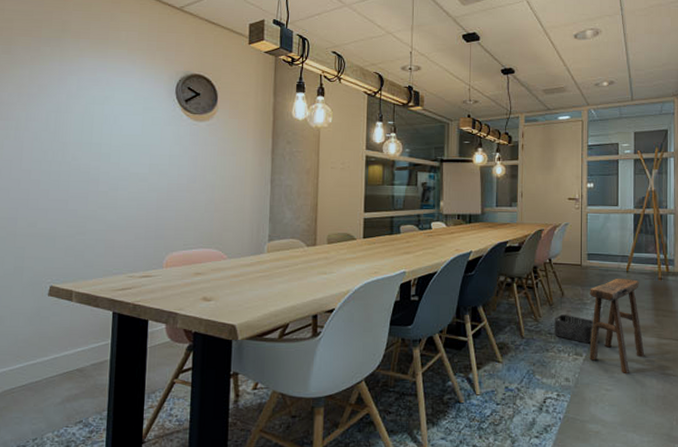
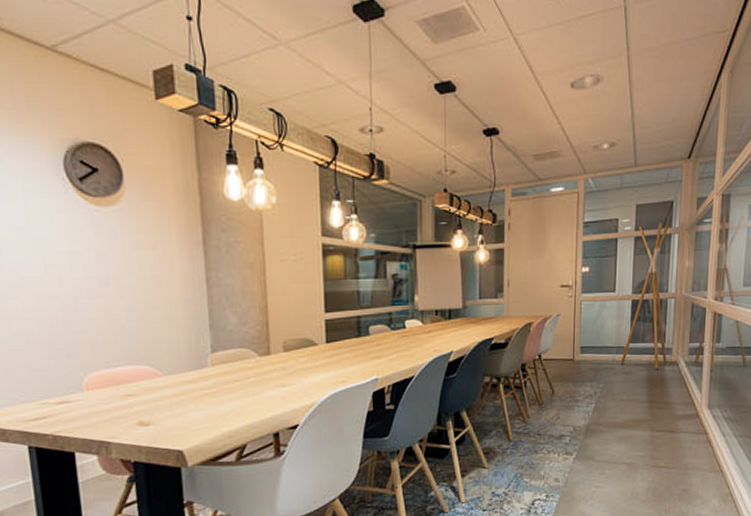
storage bin: present [555,314,594,344] -> none [544,413,586,442]
stool: present [589,278,645,373] -> none [580,371,637,469]

